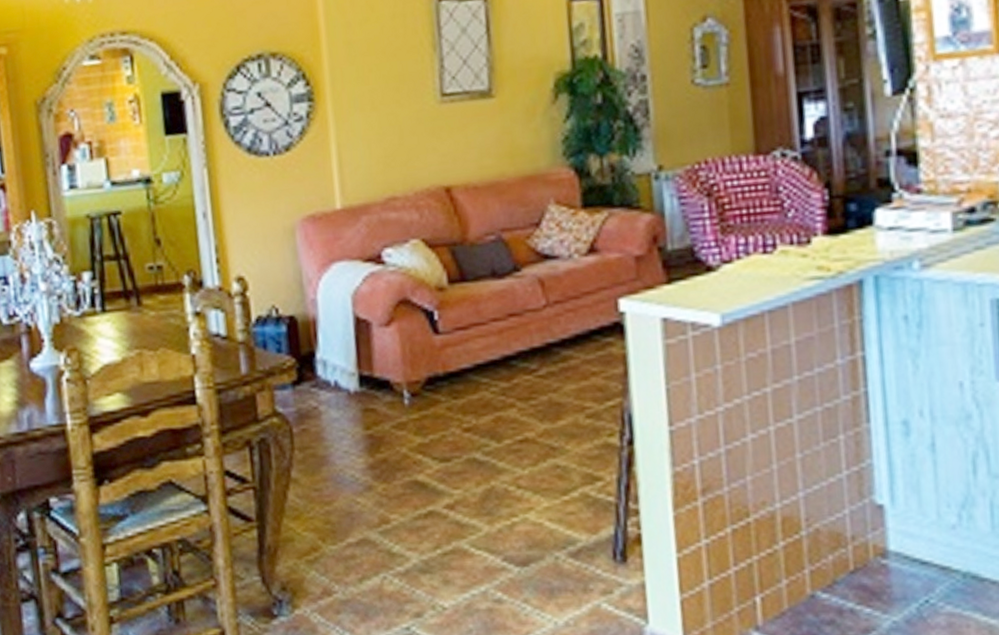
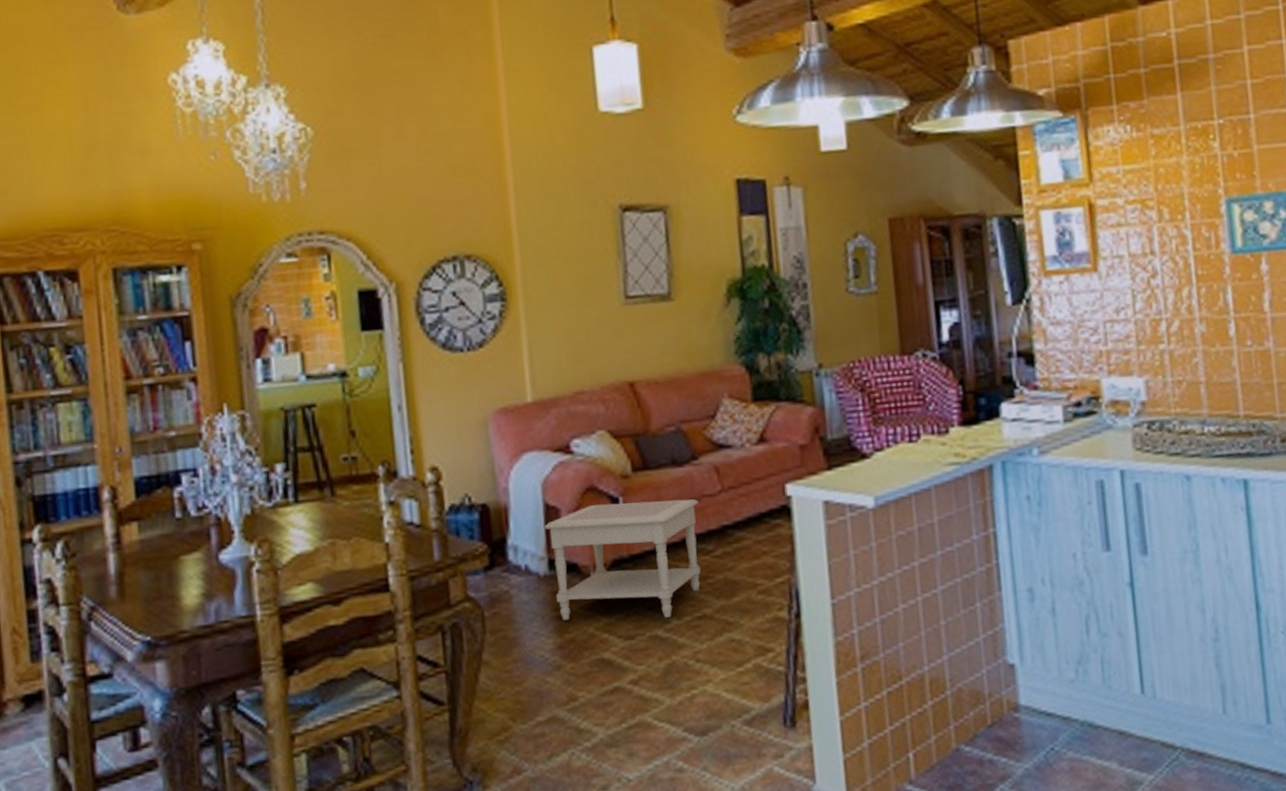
side table: none [354,313,523,440] -> present [544,499,701,620]

